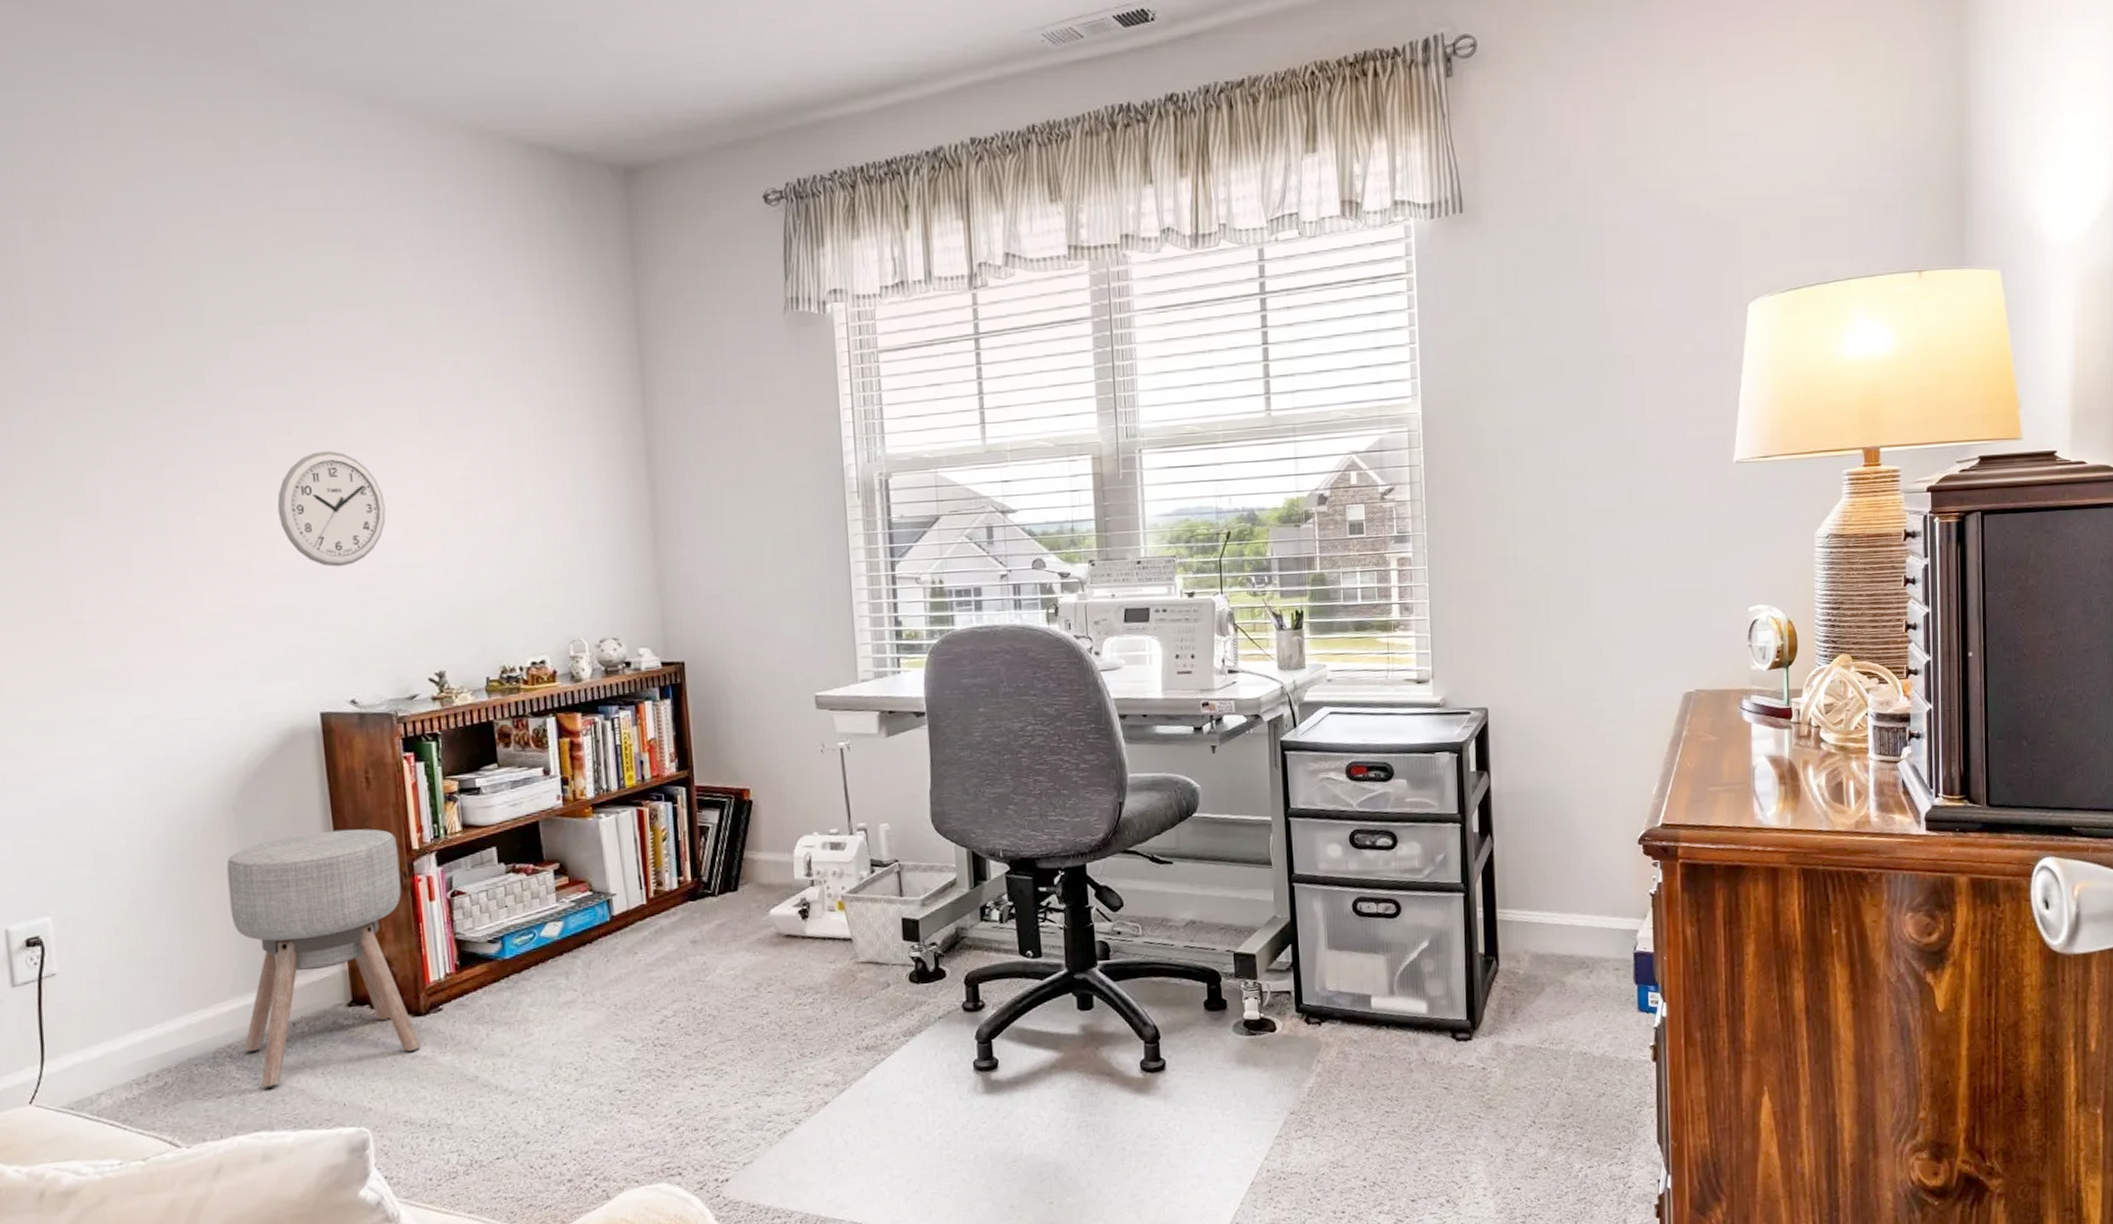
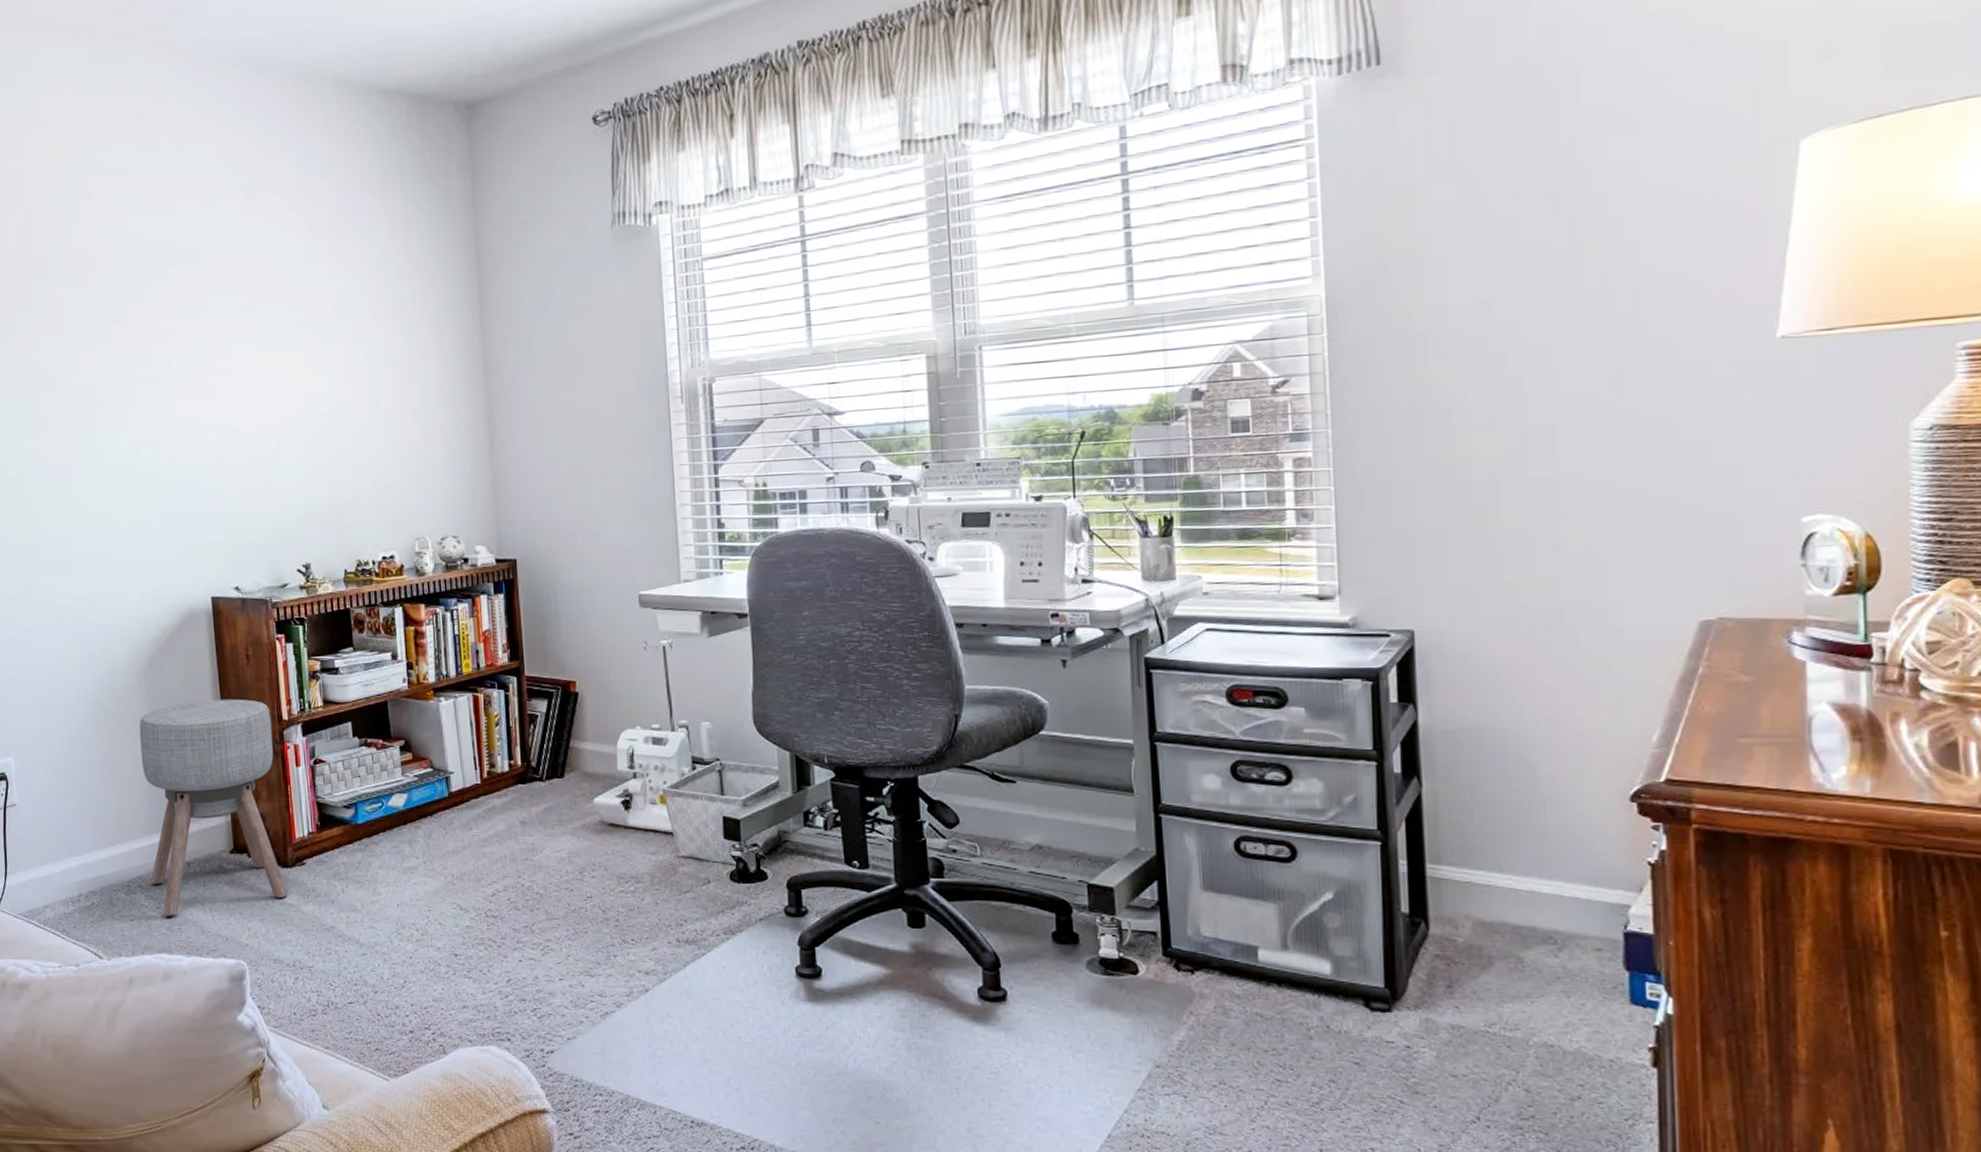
wall clock: present [277,451,386,567] -> none [180,371,264,471]

